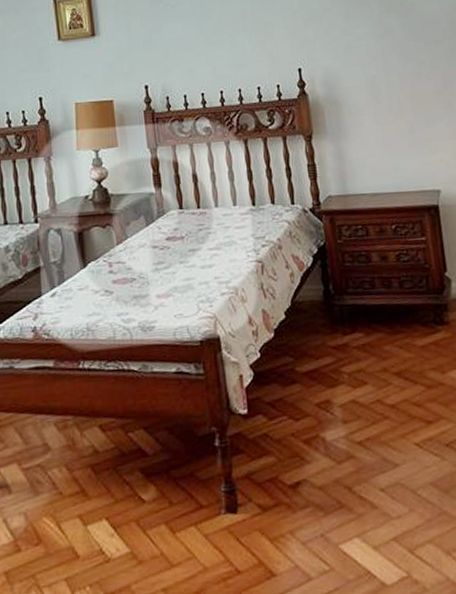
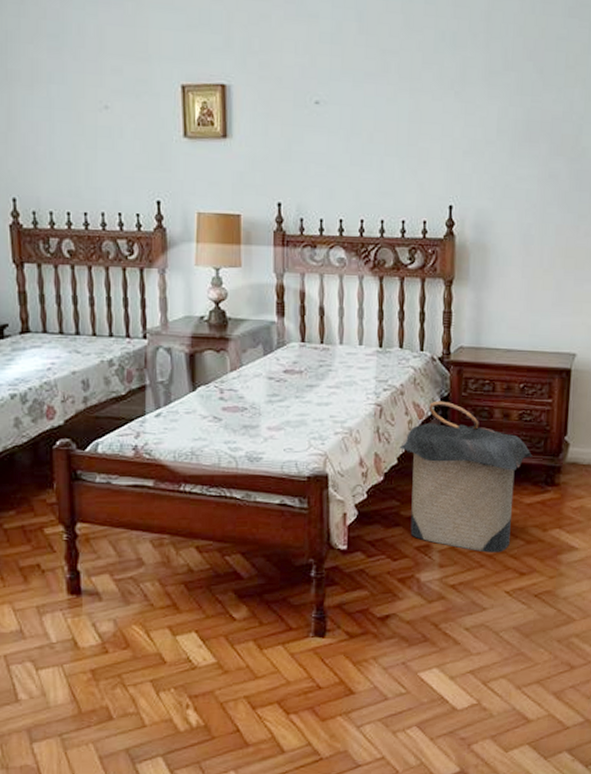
laundry hamper: none [285,250,417,403] -> present [399,400,533,553]

